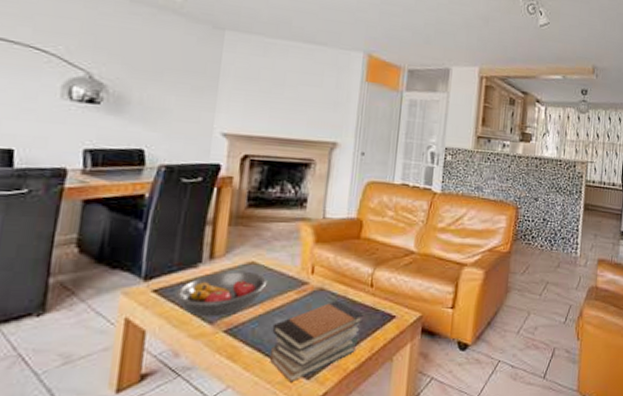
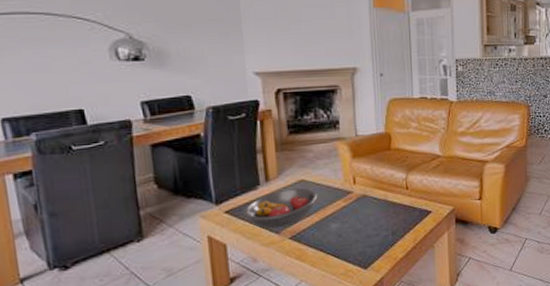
book stack: present [269,300,364,383] -> none [328,203,405,273]

